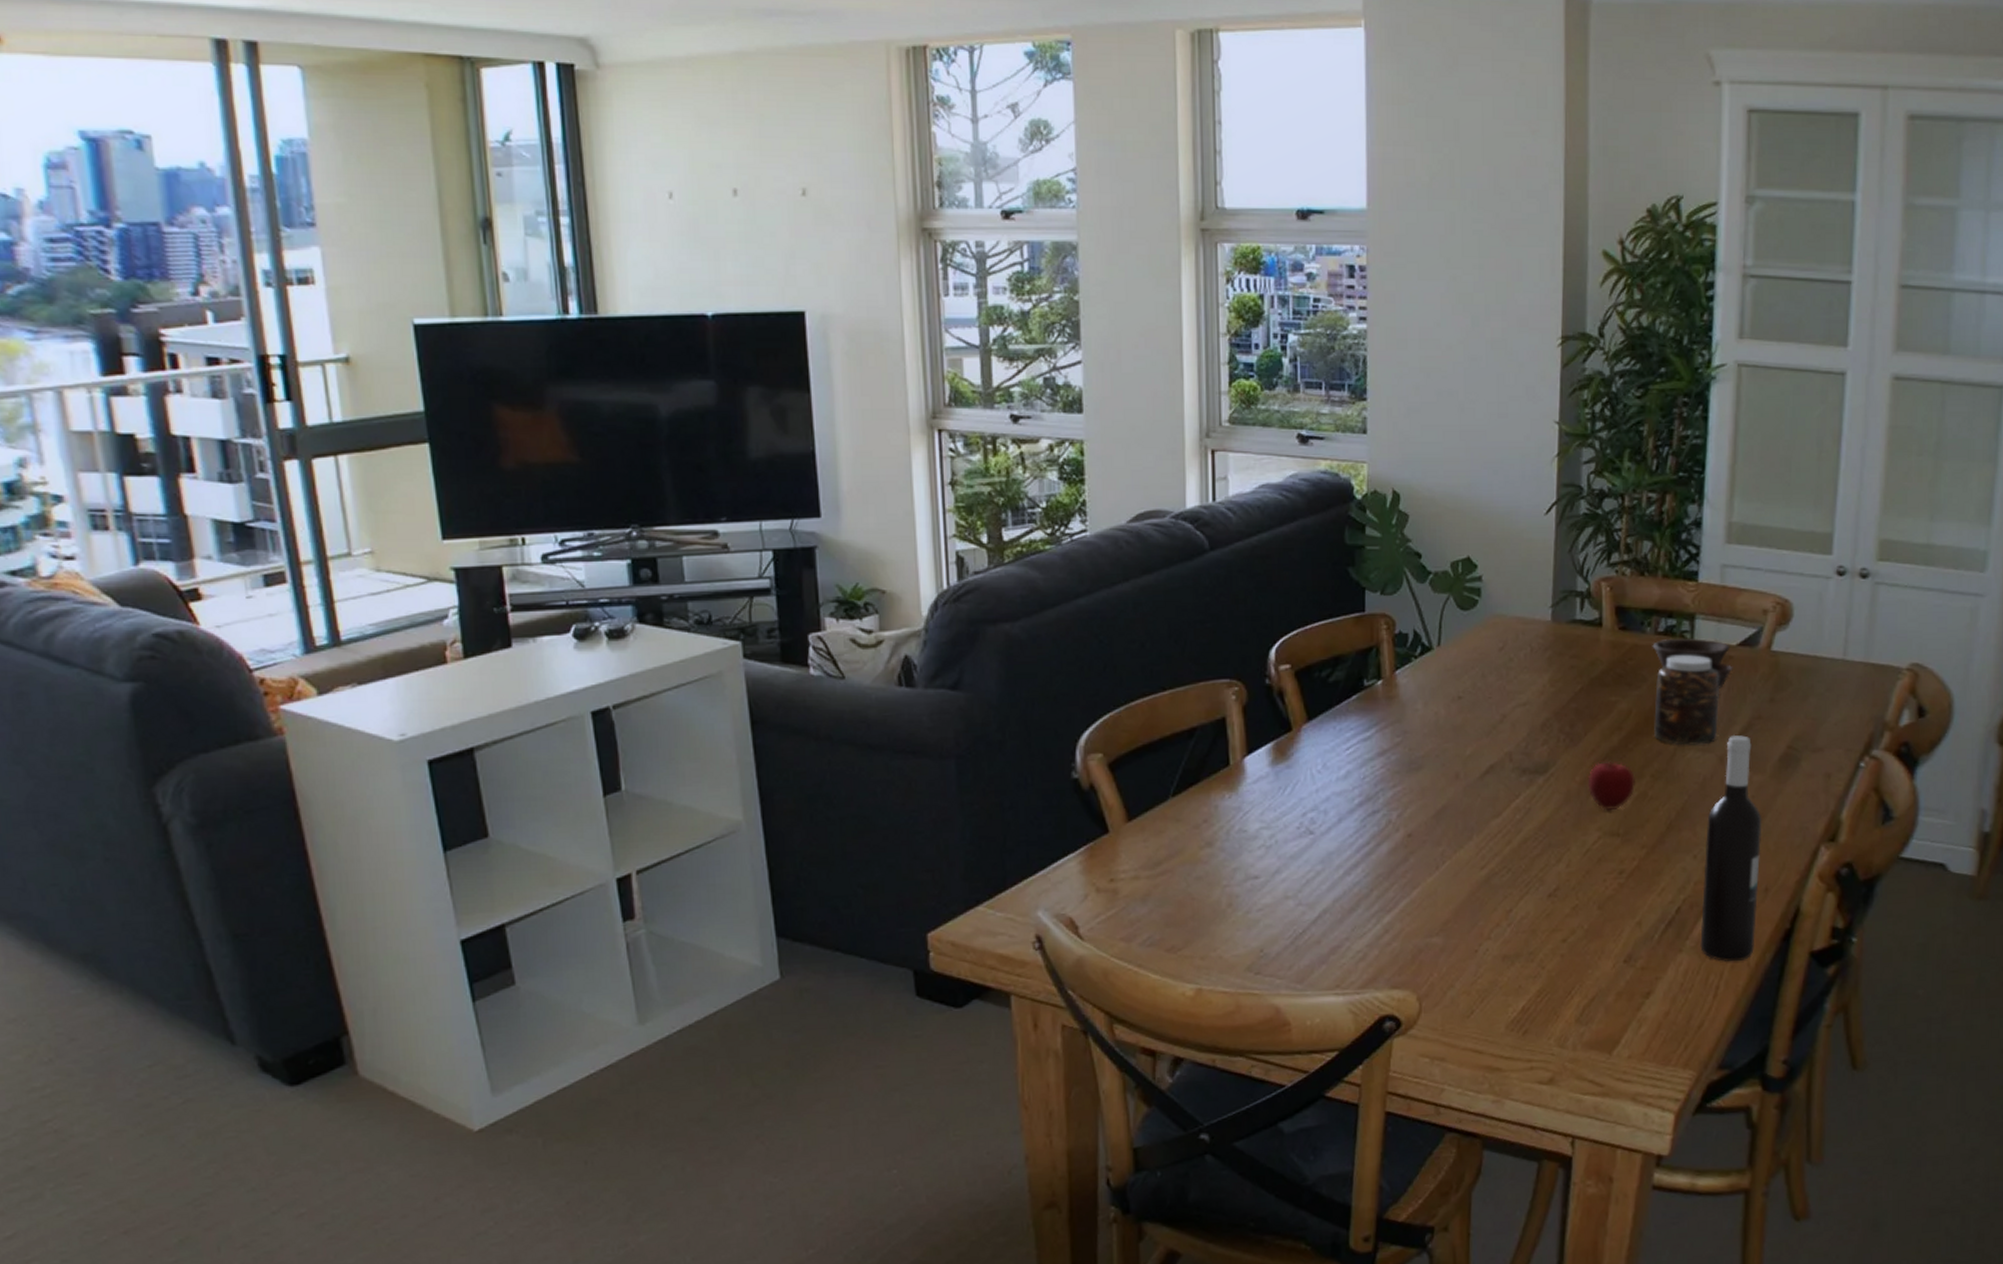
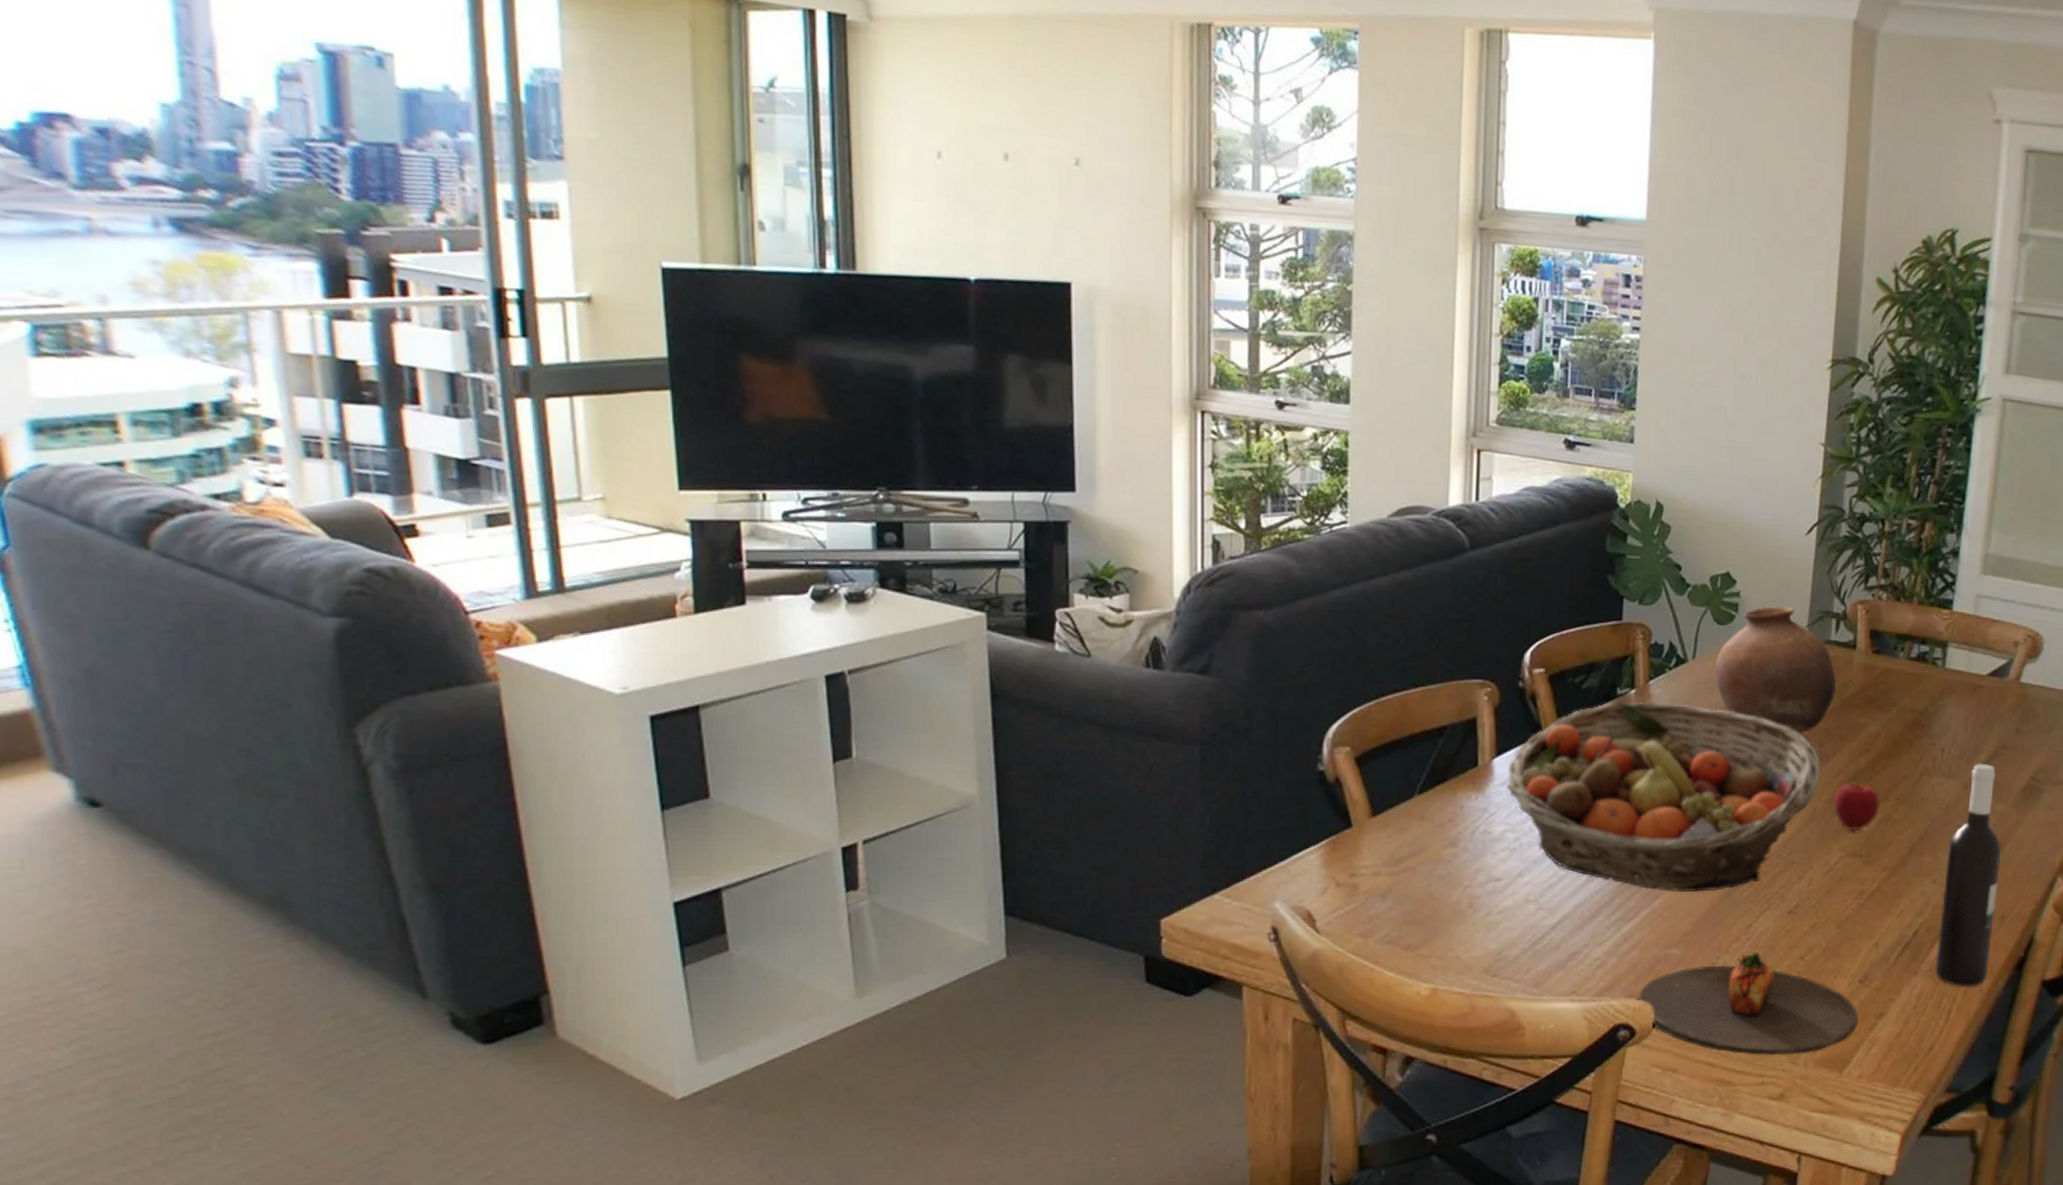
fruit basket: none [1259,691,1573,881] -> present [1507,701,1821,892]
plate: none [1403,936,1624,1041] -> present [1639,951,1858,1056]
pottery: none [1460,588,1583,721] -> present [1714,606,1836,738]
bowl: present [1652,639,1733,689] -> none [1904,665,1982,717]
jar: present [1654,655,1719,746] -> none [1901,682,1968,771]

